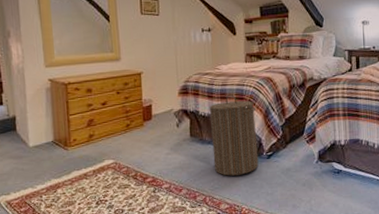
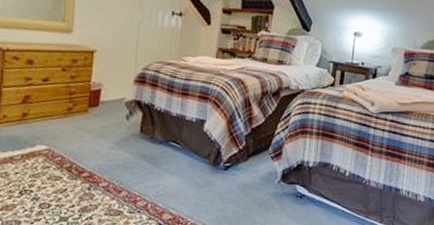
laundry hamper: present [209,93,259,176] -> none [162,90,220,184]

